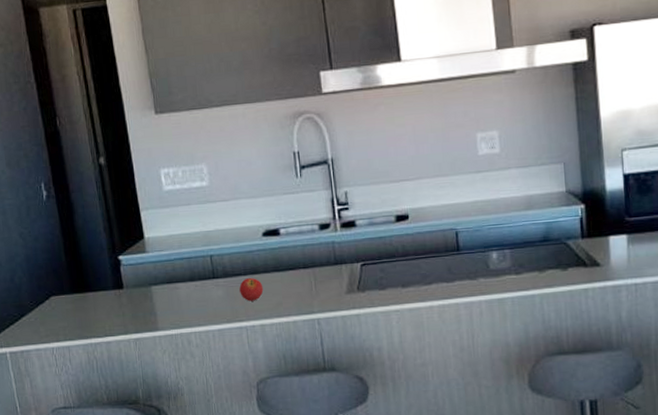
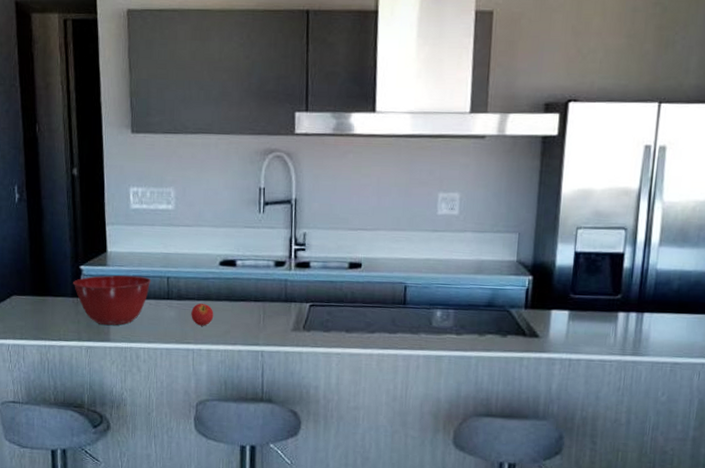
mixing bowl: none [113,258,194,314] -> present [73,275,151,325]

